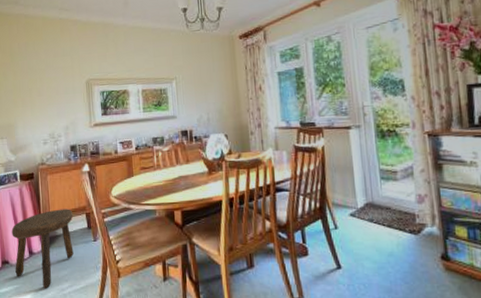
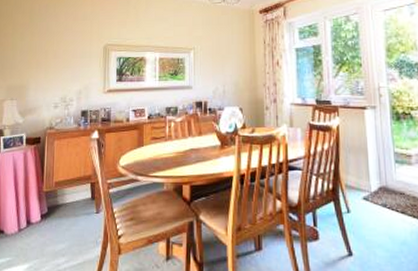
stool: present [11,209,74,289] -> none [9,177,78,263]

